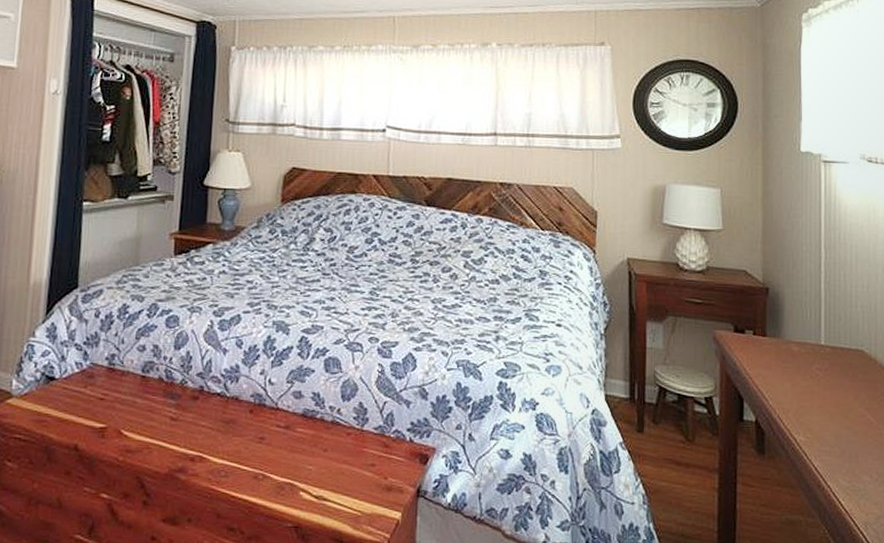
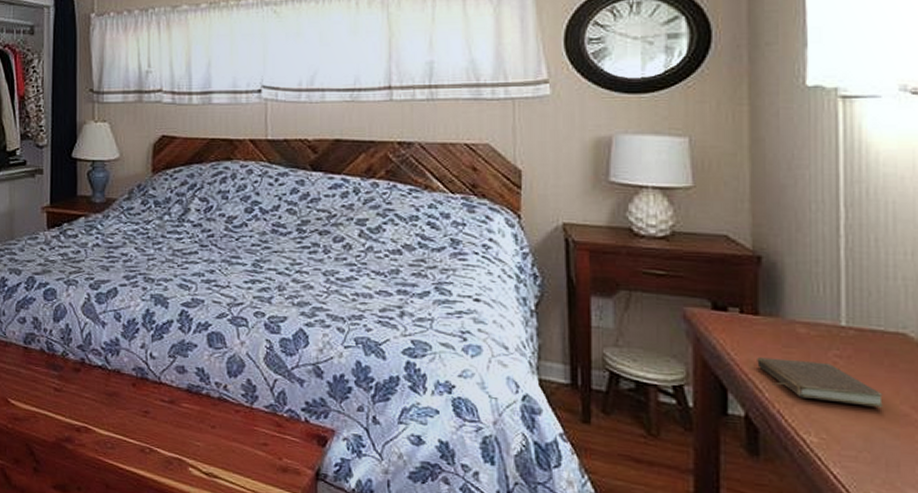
book: none [764,371,848,410] -> present [757,357,883,407]

